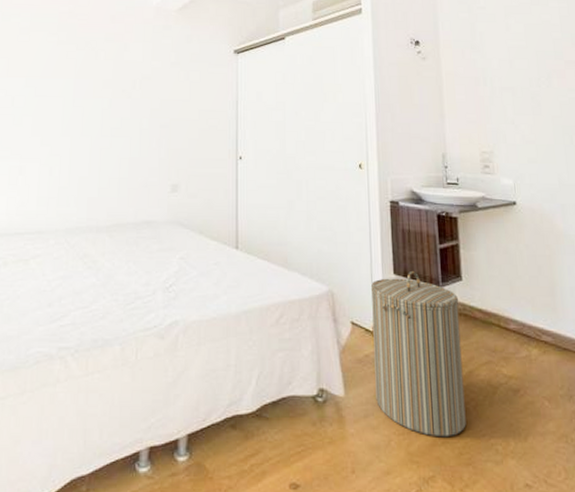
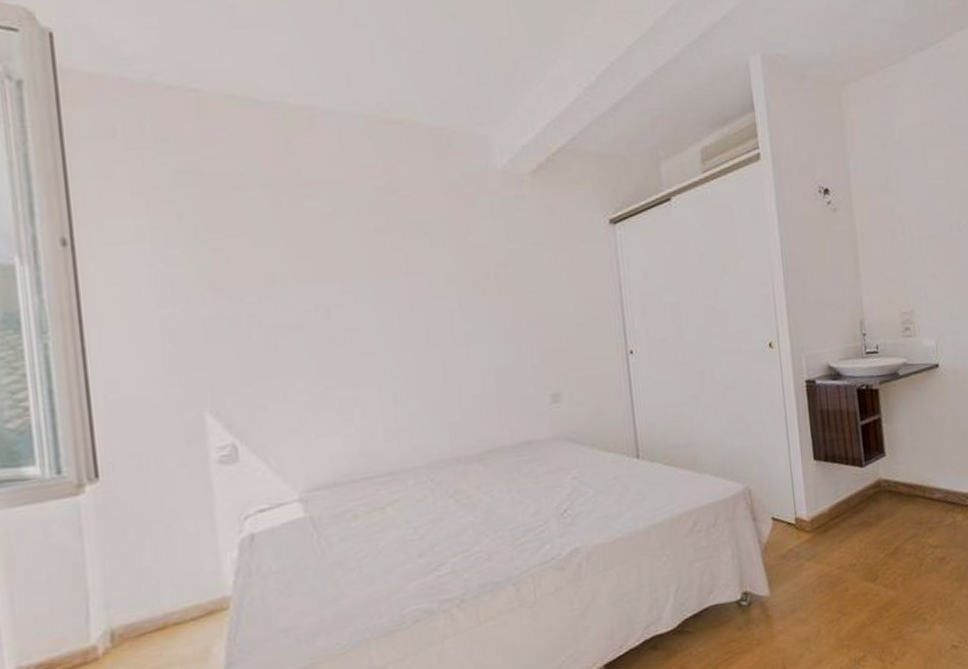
laundry hamper: present [370,270,466,438] -> none [790,453,895,619]

